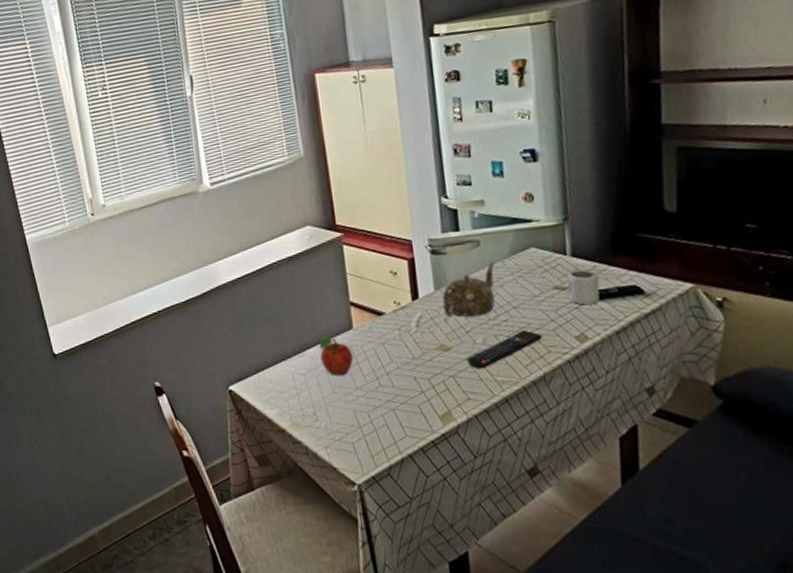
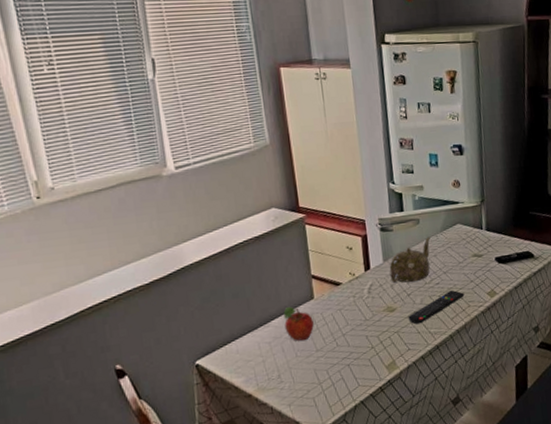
cup: present [567,269,600,306] -> none [483,240,505,269]

